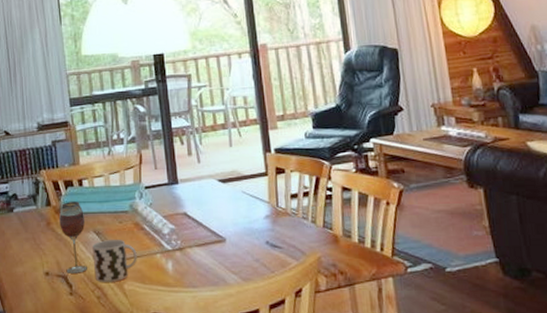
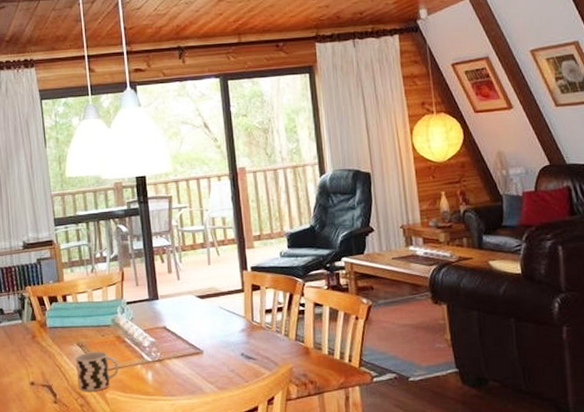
wineglass: present [58,202,87,273] -> none [43,316,71,383]

